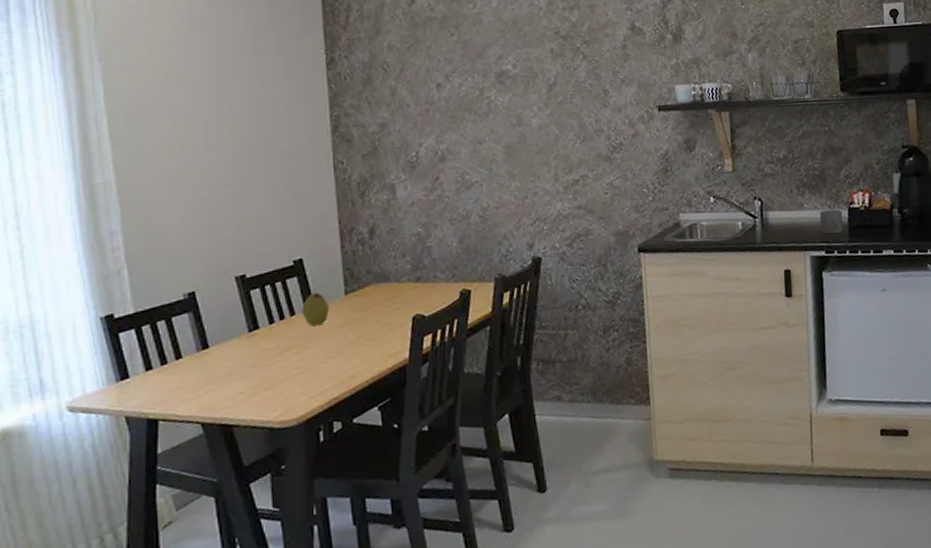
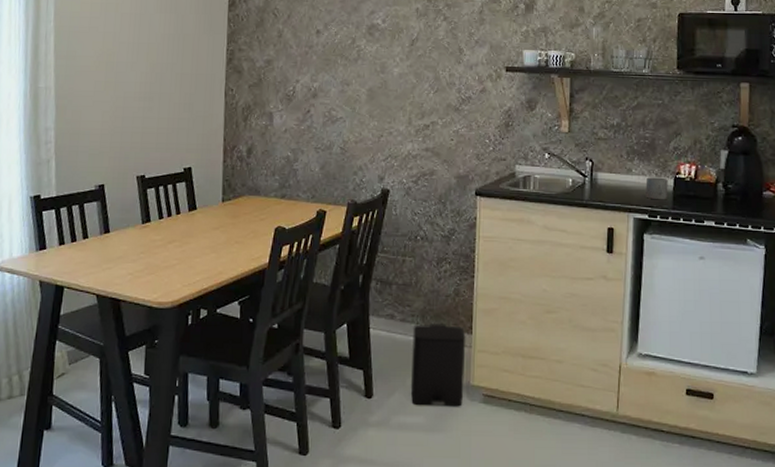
fruit: present [301,292,329,327] -> none [186,197,208,226]
pedal bin: none [584,398,648,492] -> present [410,323,466,407]

